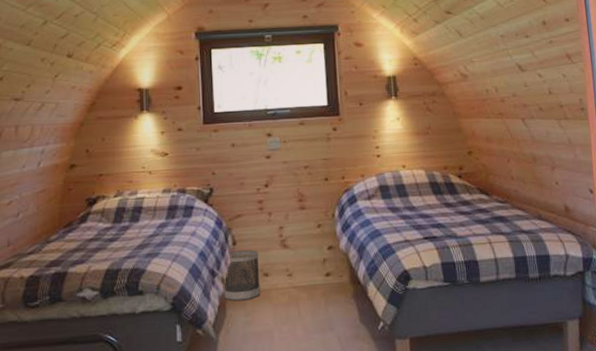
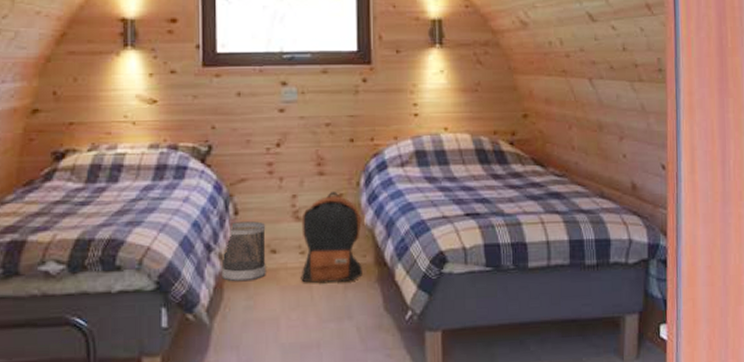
backpack: none [288,222,340,300] -> present [301,191,362,283]

